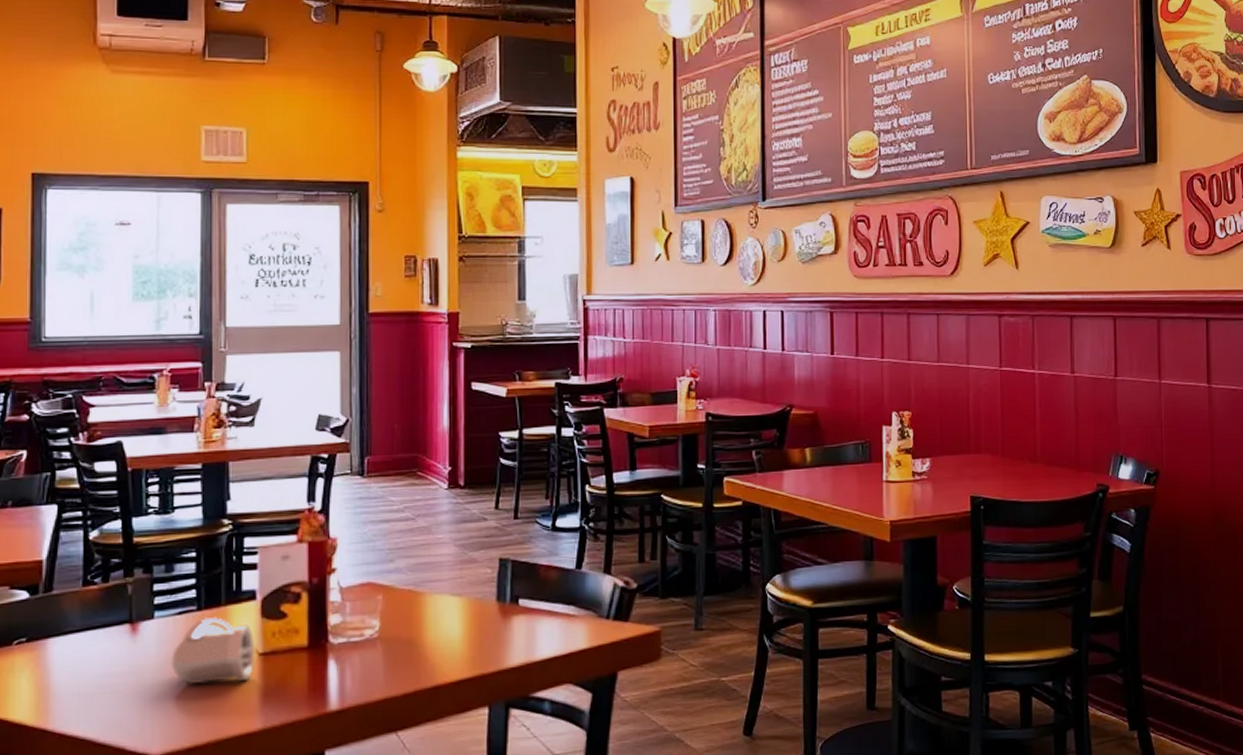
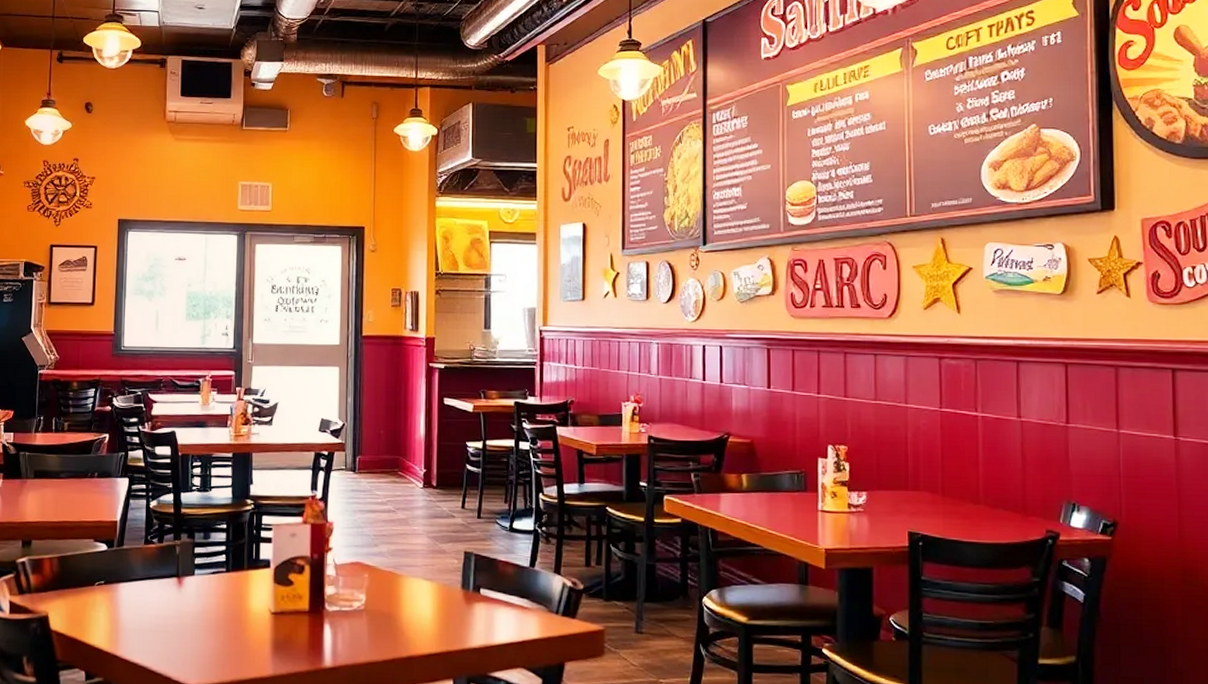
pipe fitting: present [170,616,254,685] -> none [205,578,268,633]

